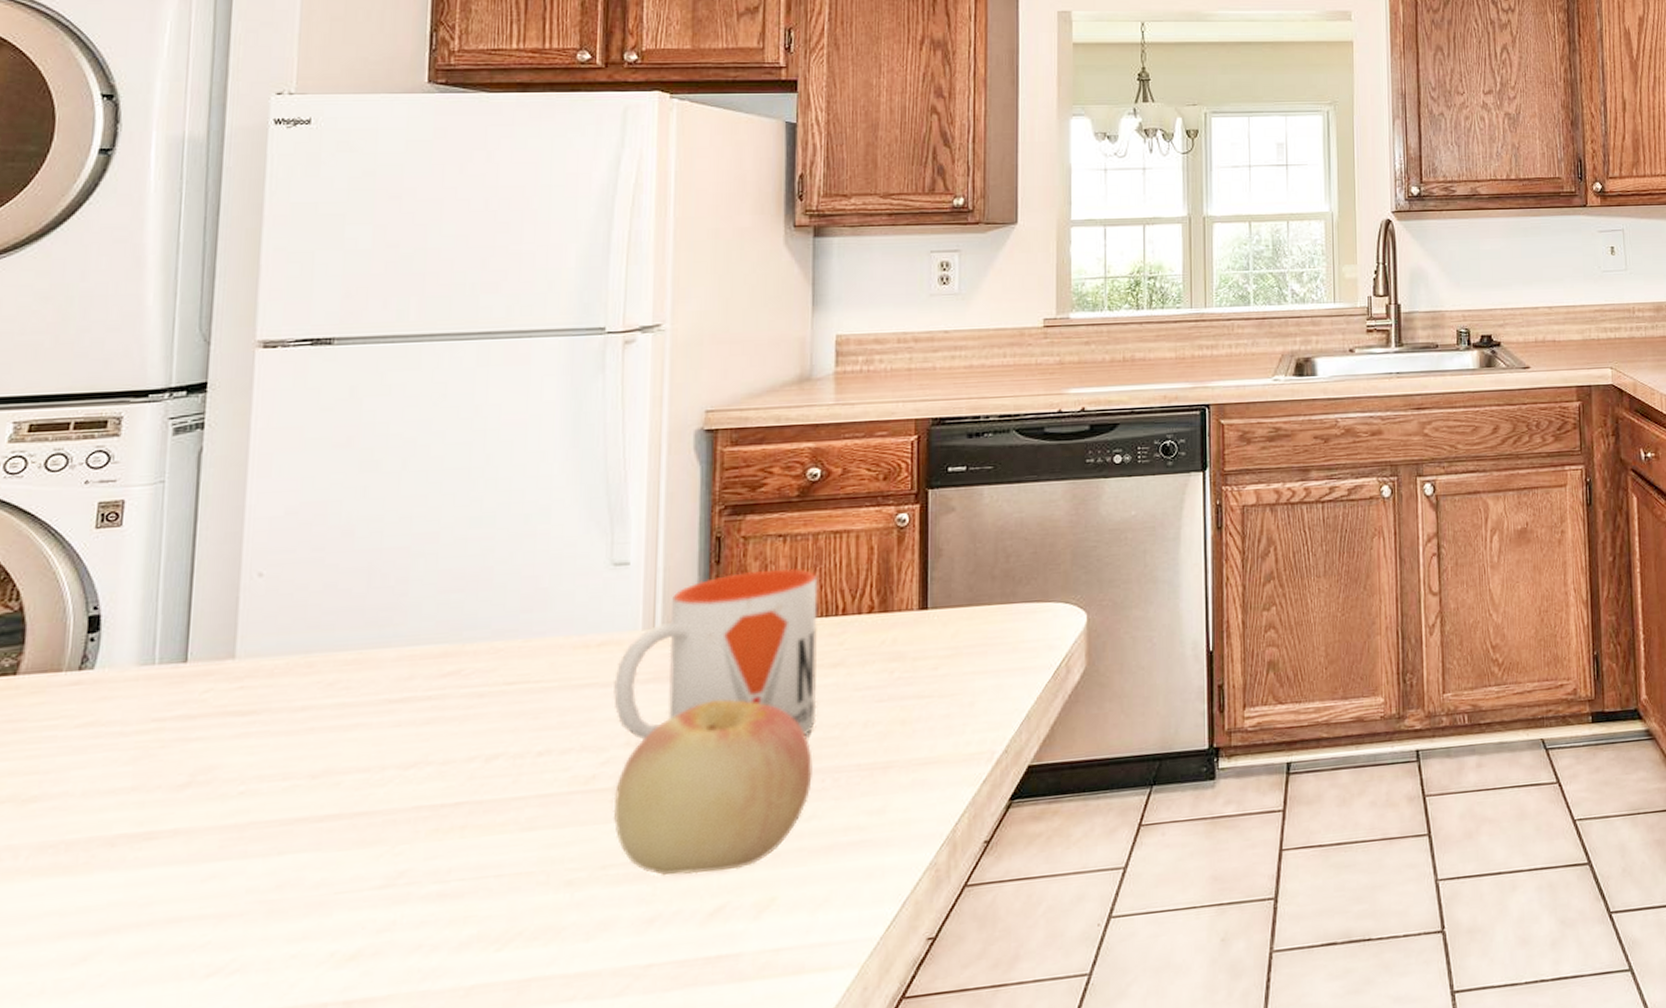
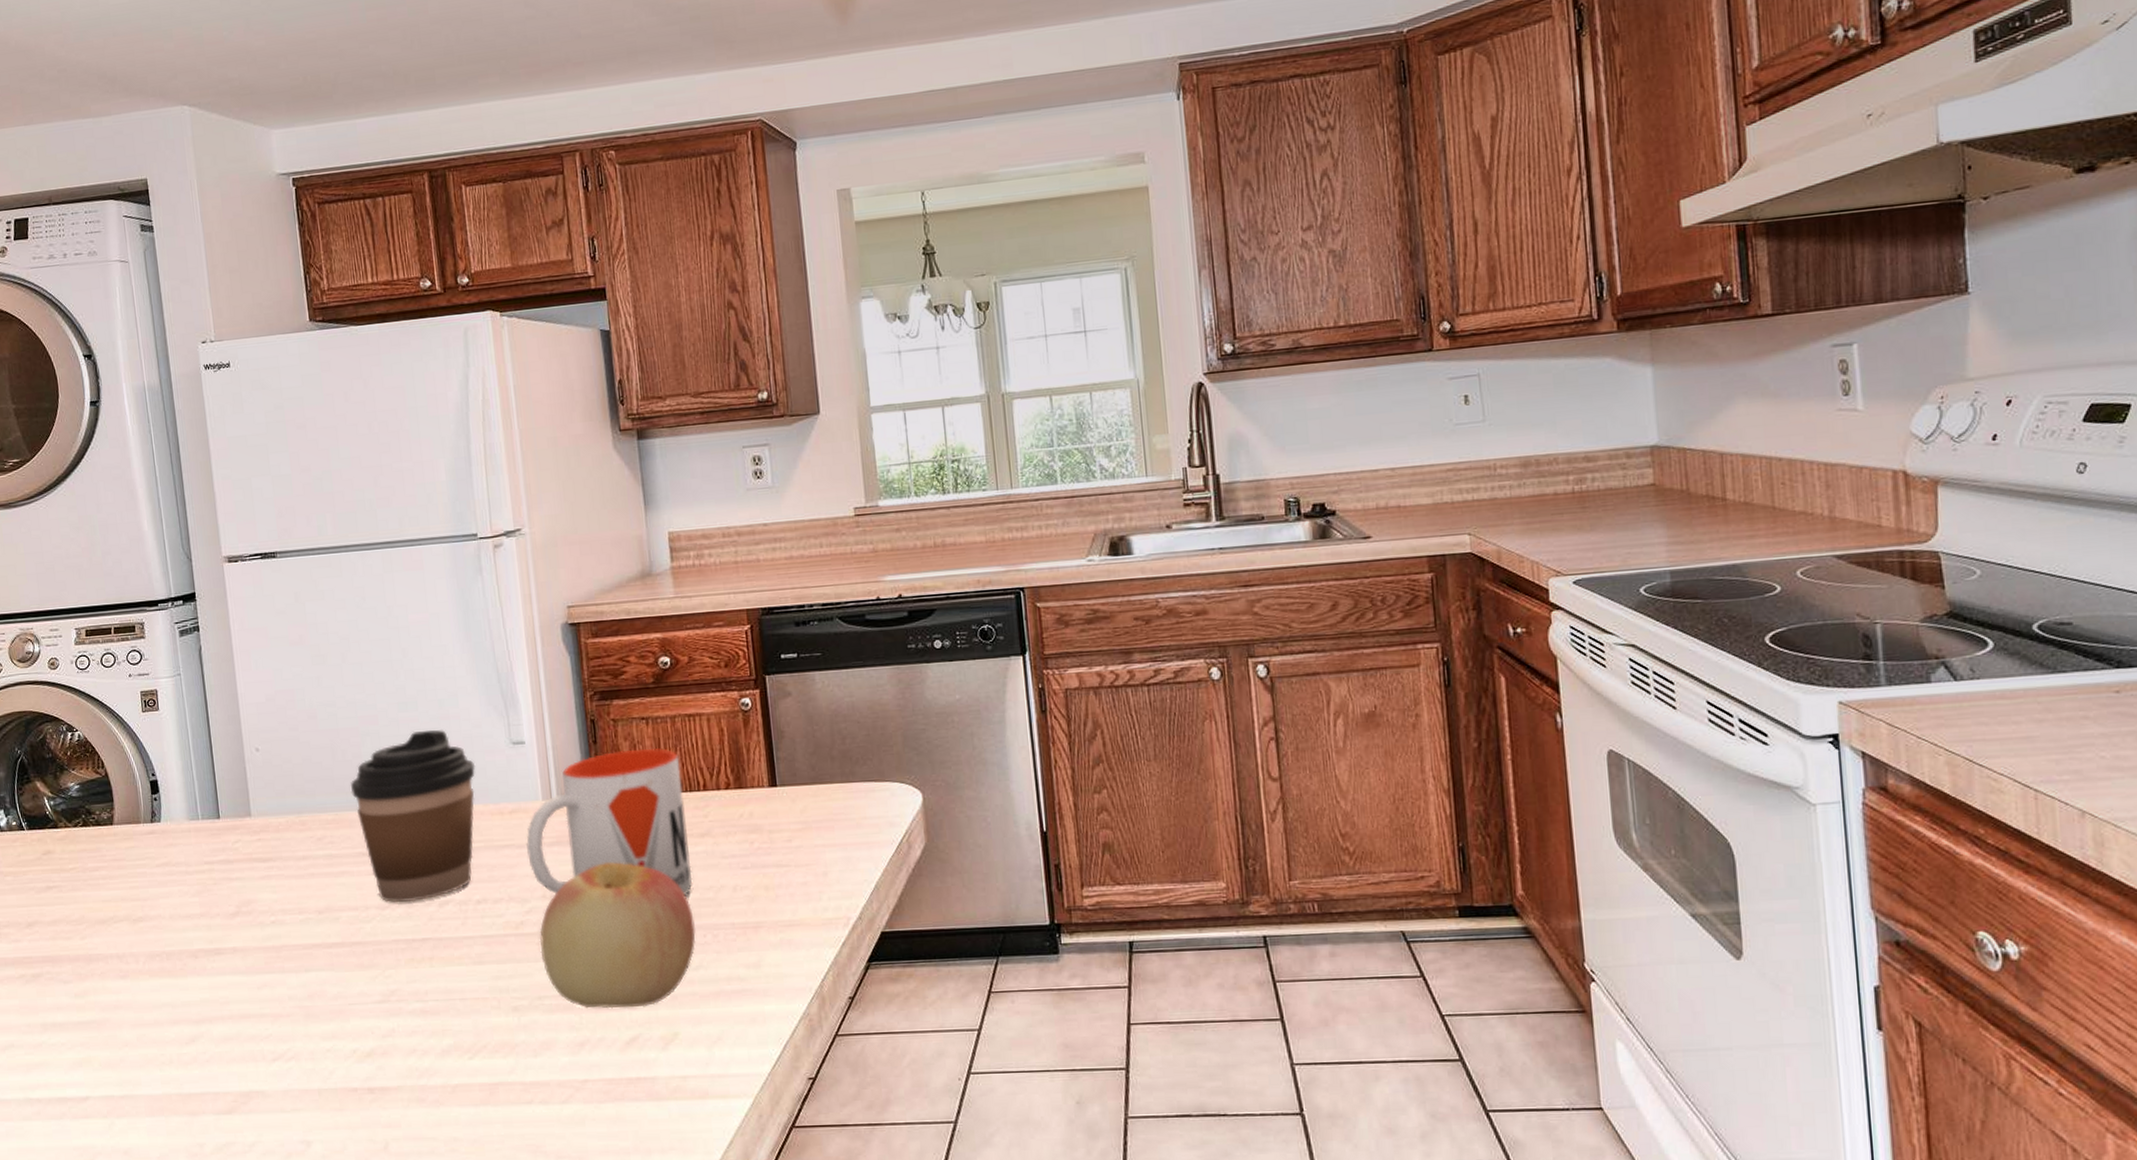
coffee cup: none [386,549,562,760] -> present [350,729,476,902]

